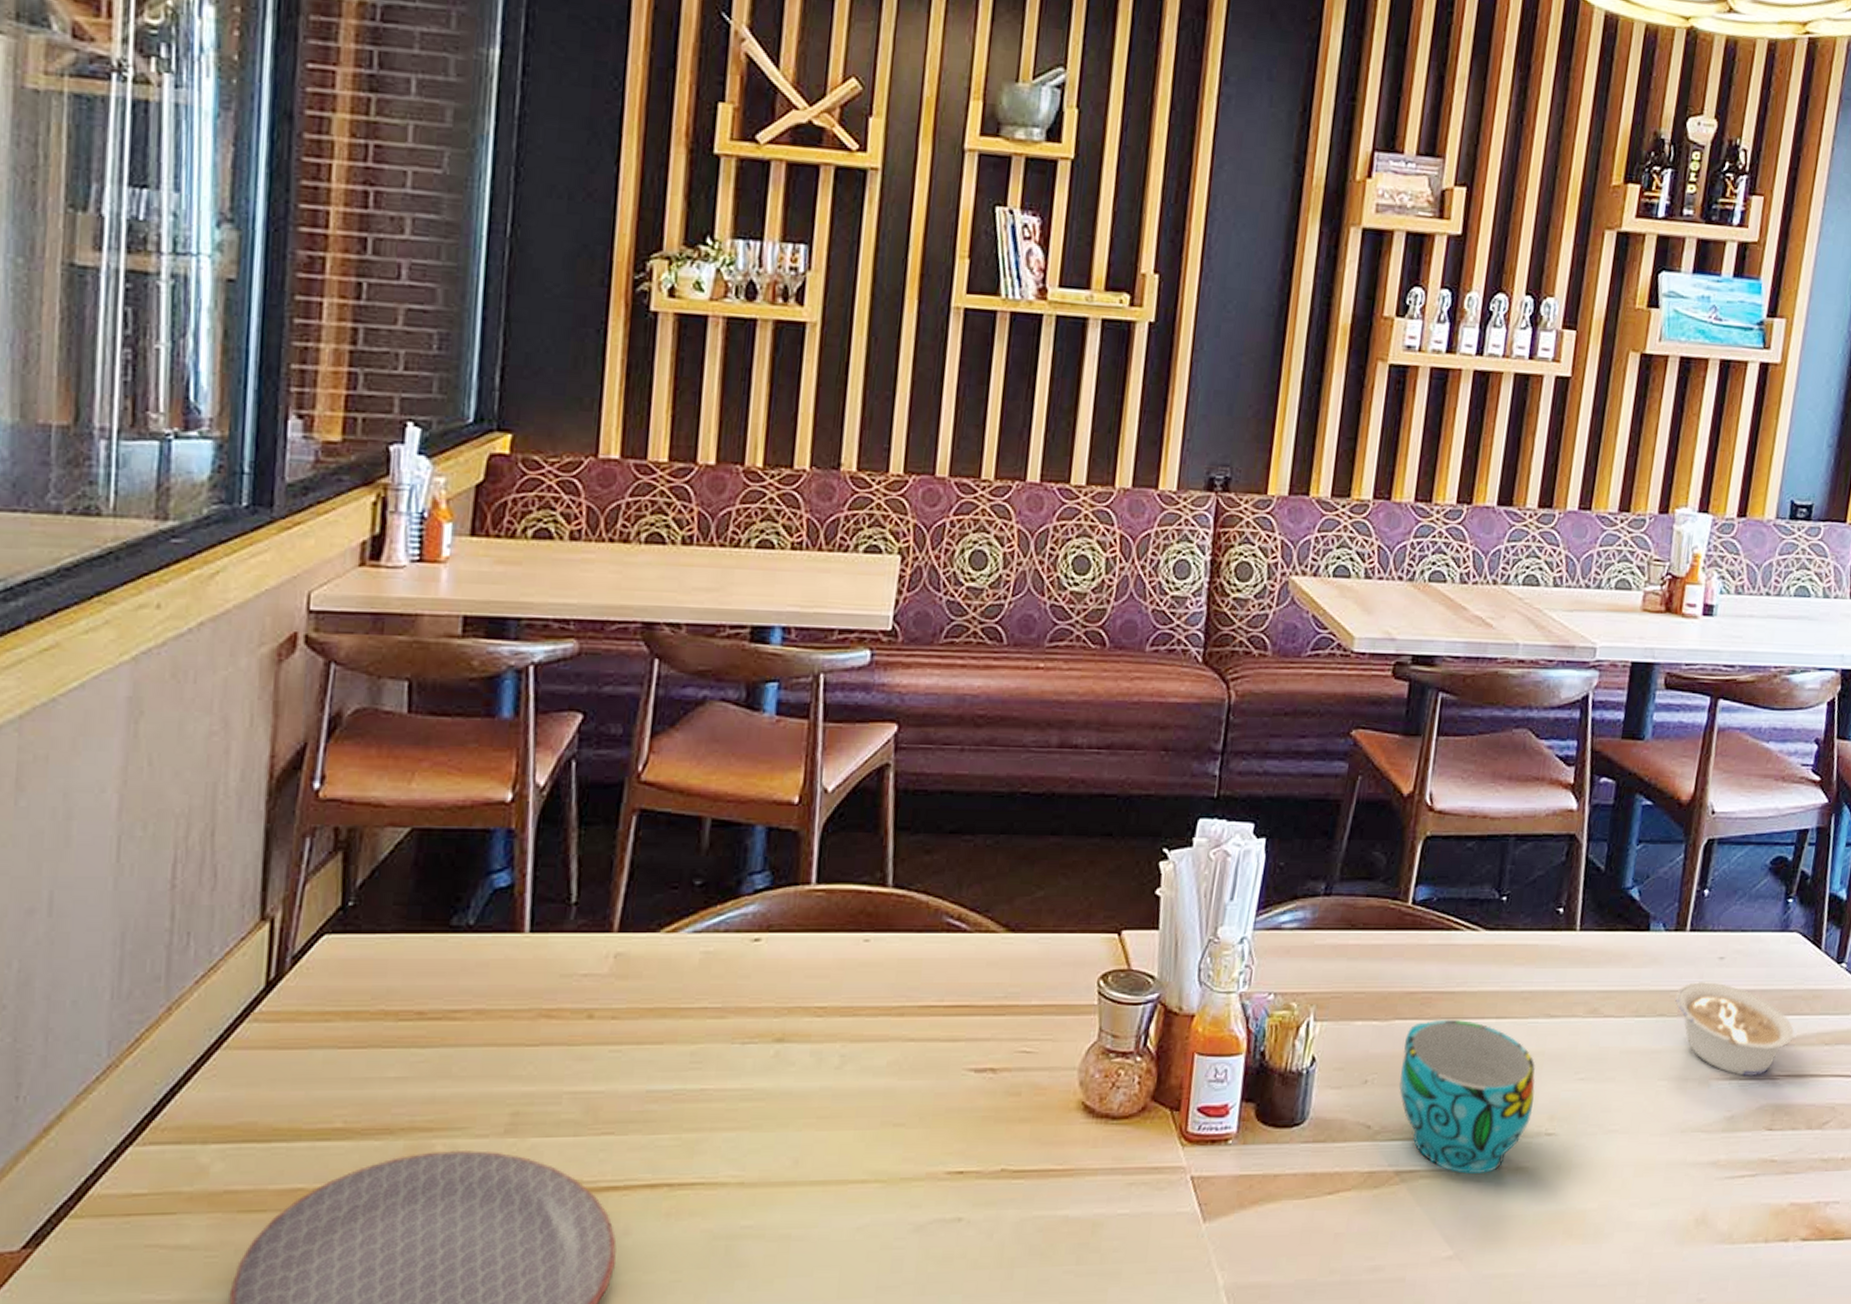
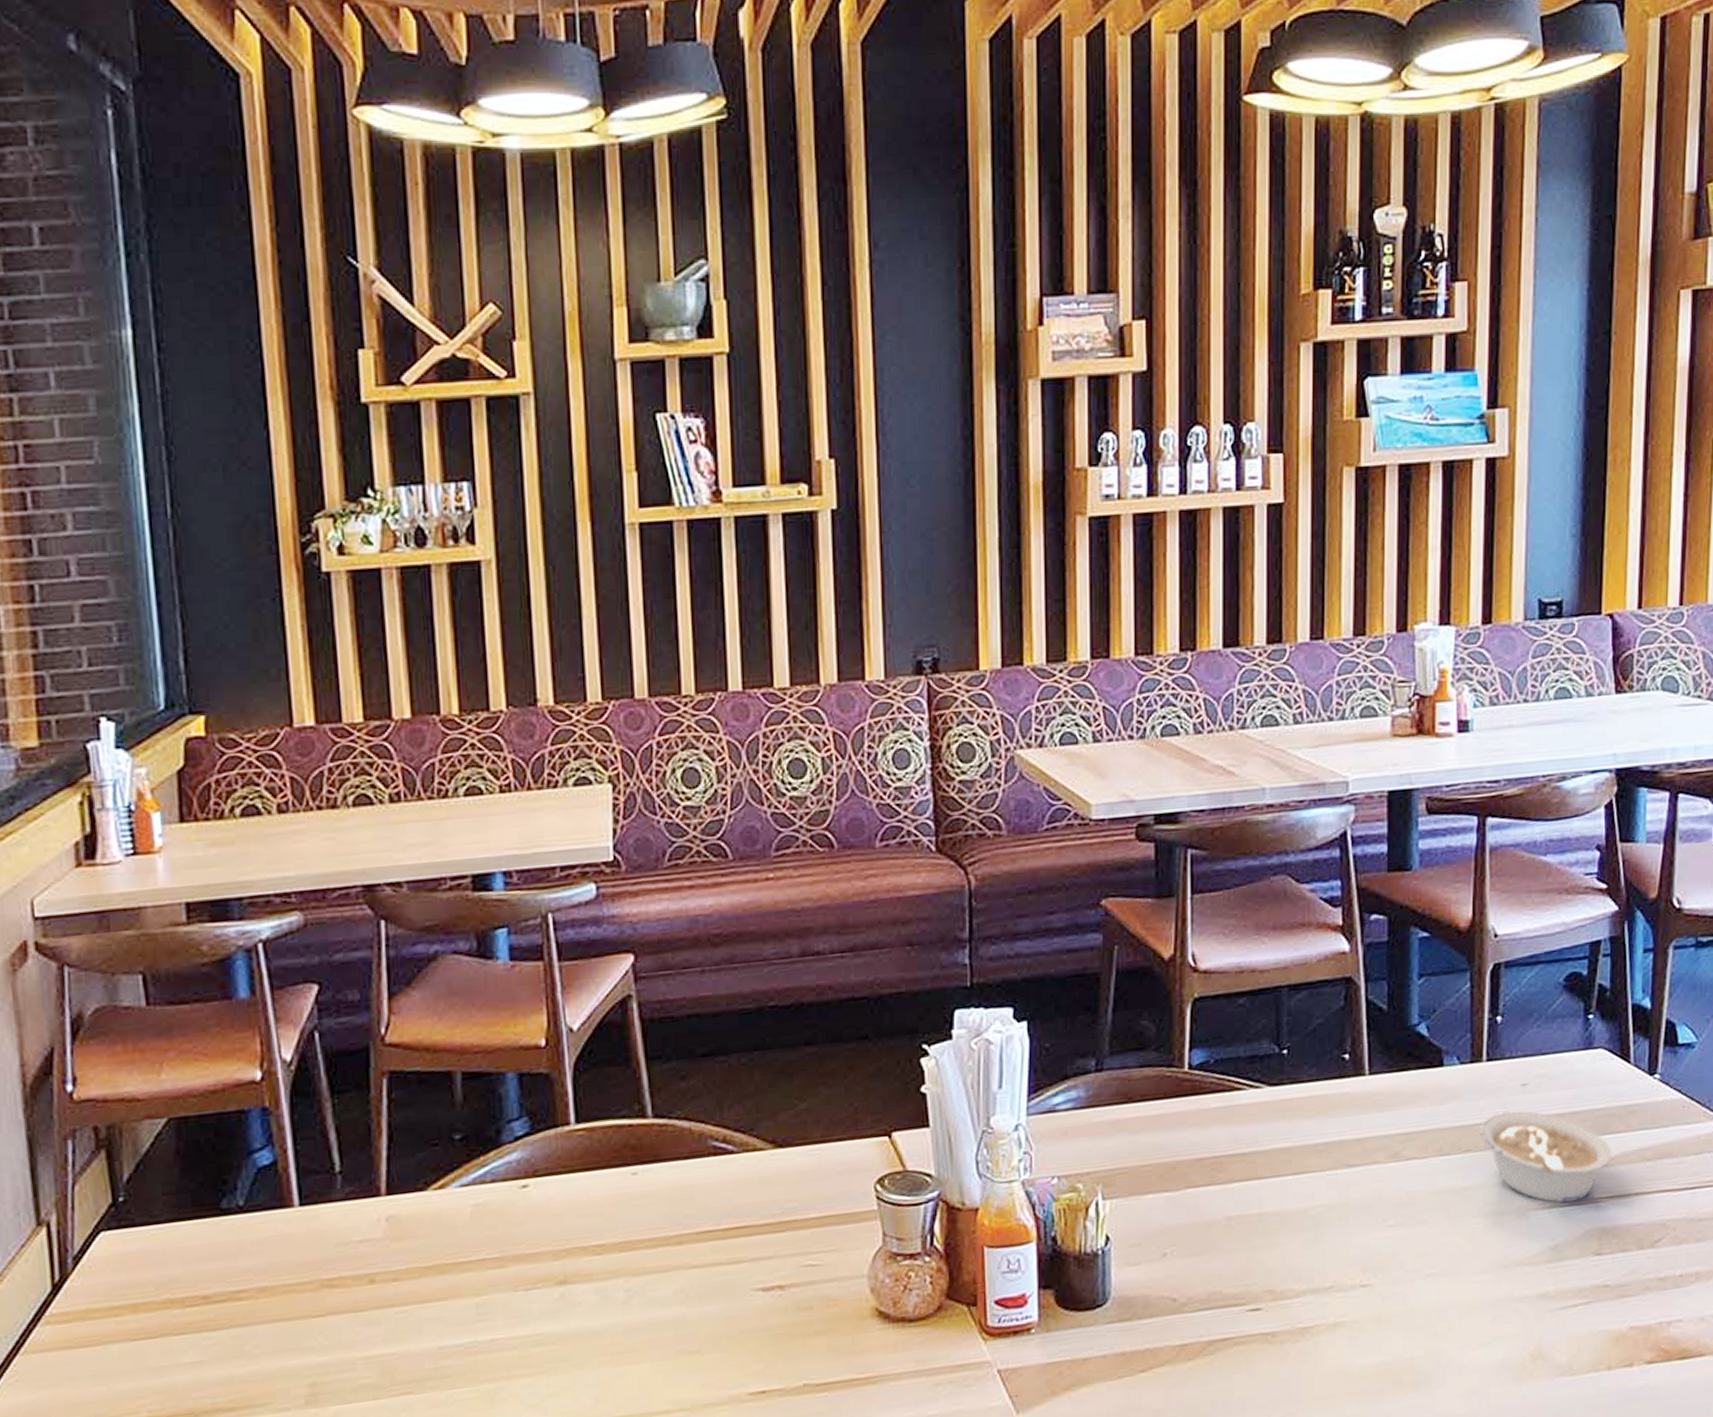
cup: present [1399,1019,1536,1174] -> none [1201,1180,1344,1336]

